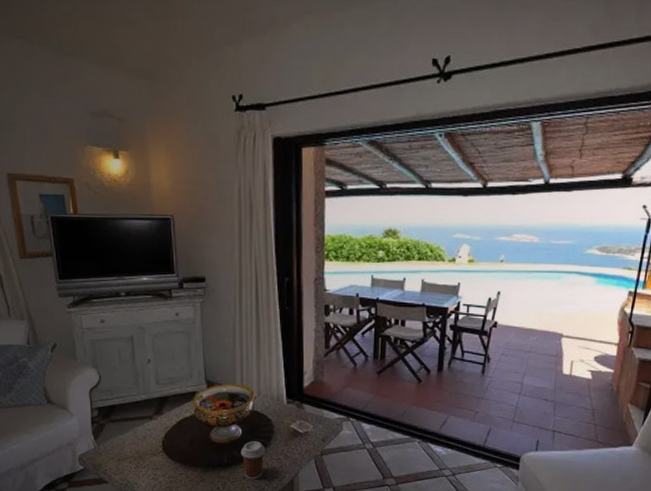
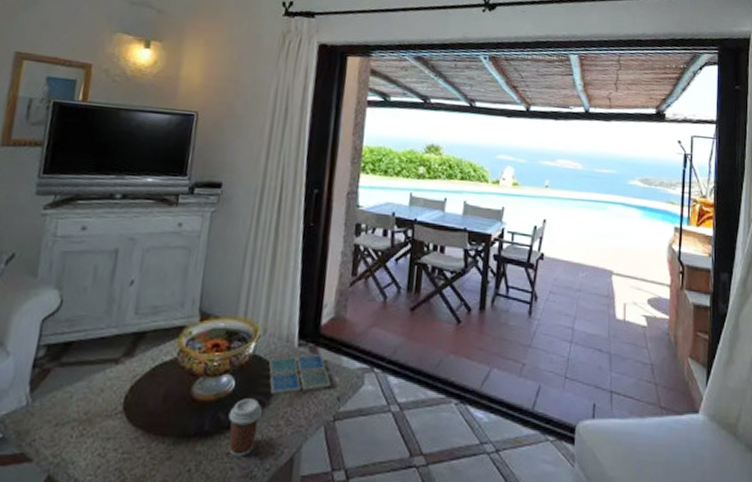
drink coaster: none [266,409,316,438] -> present [269,354,331,395]

